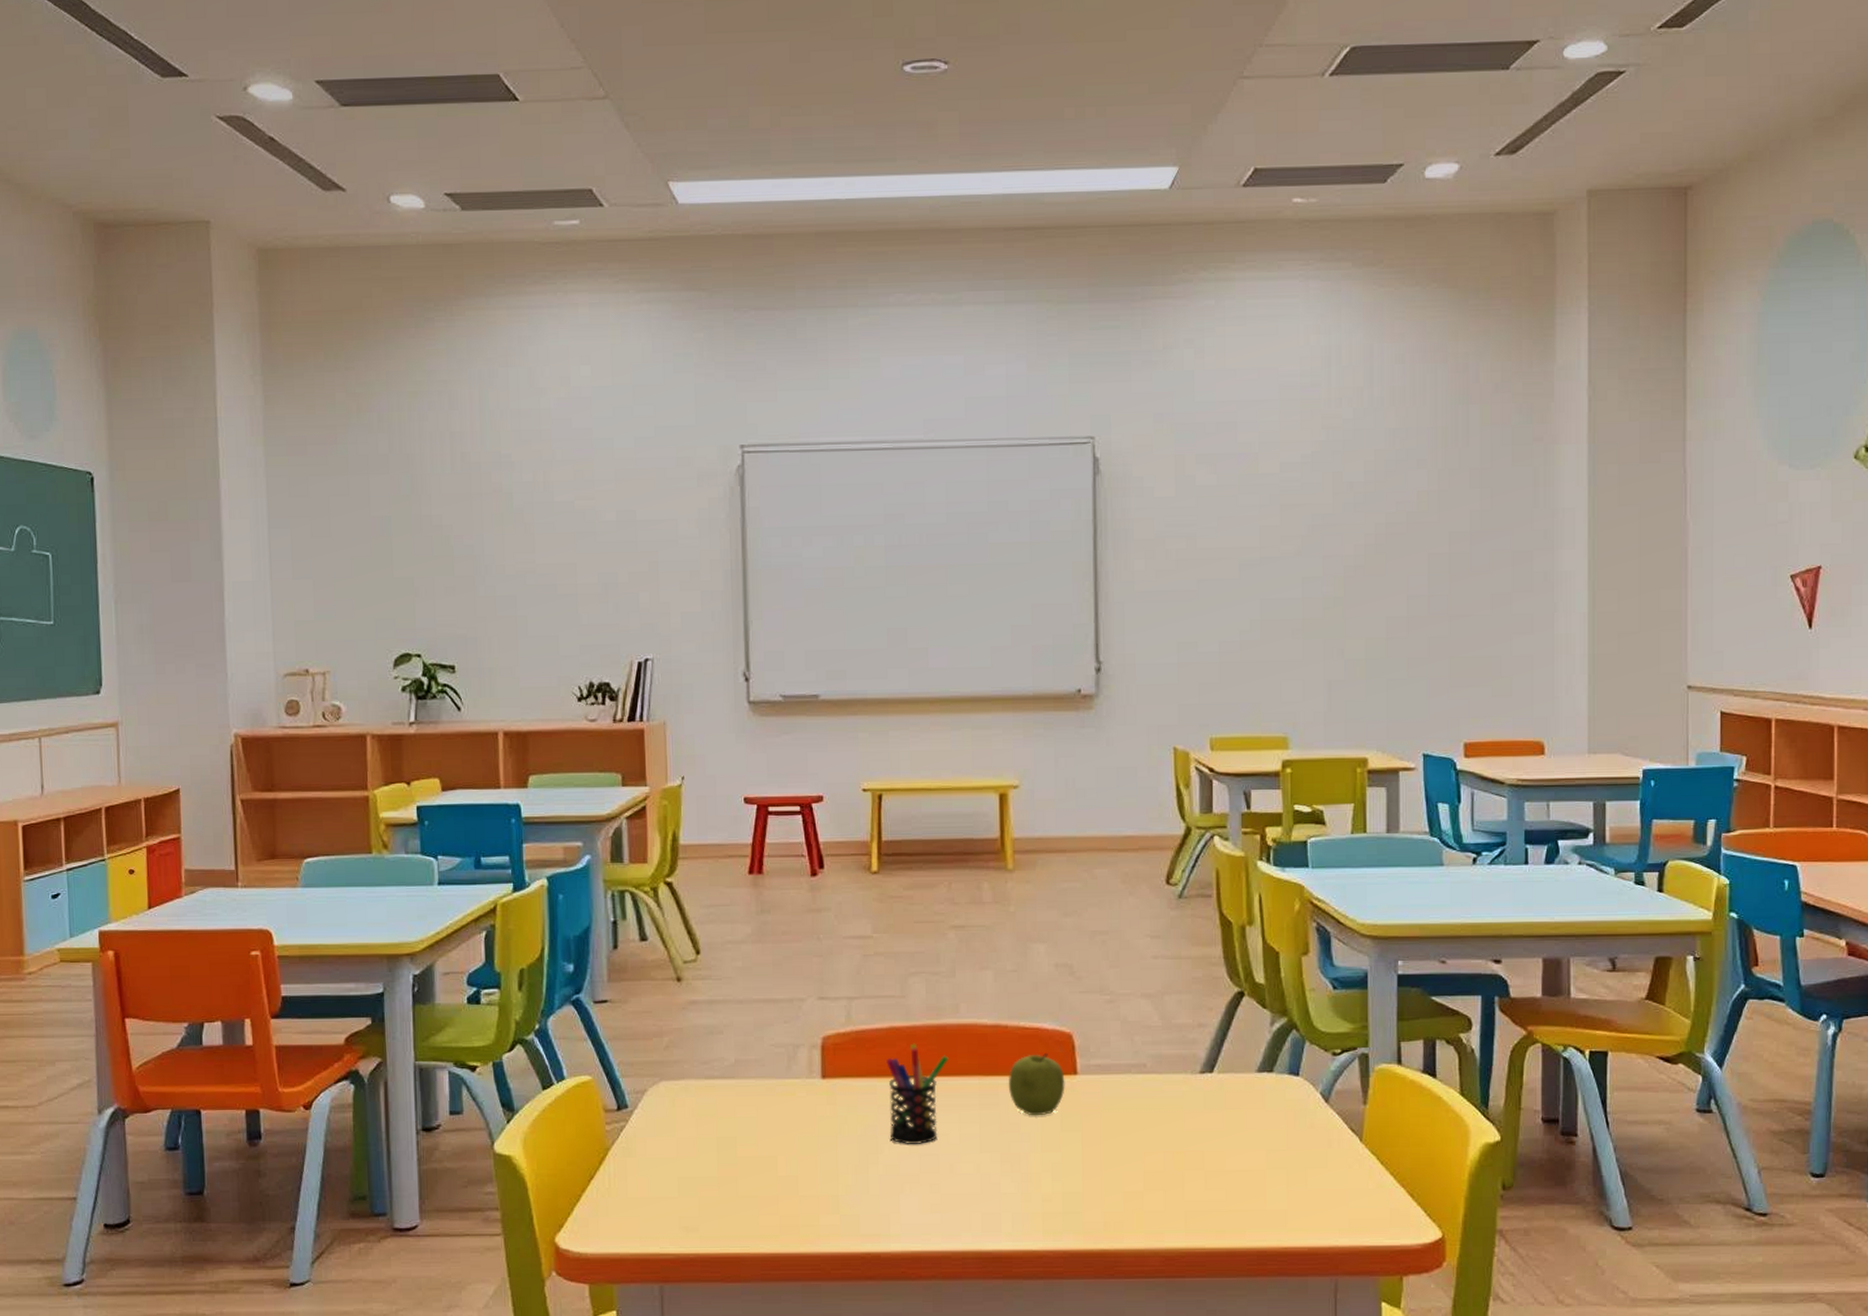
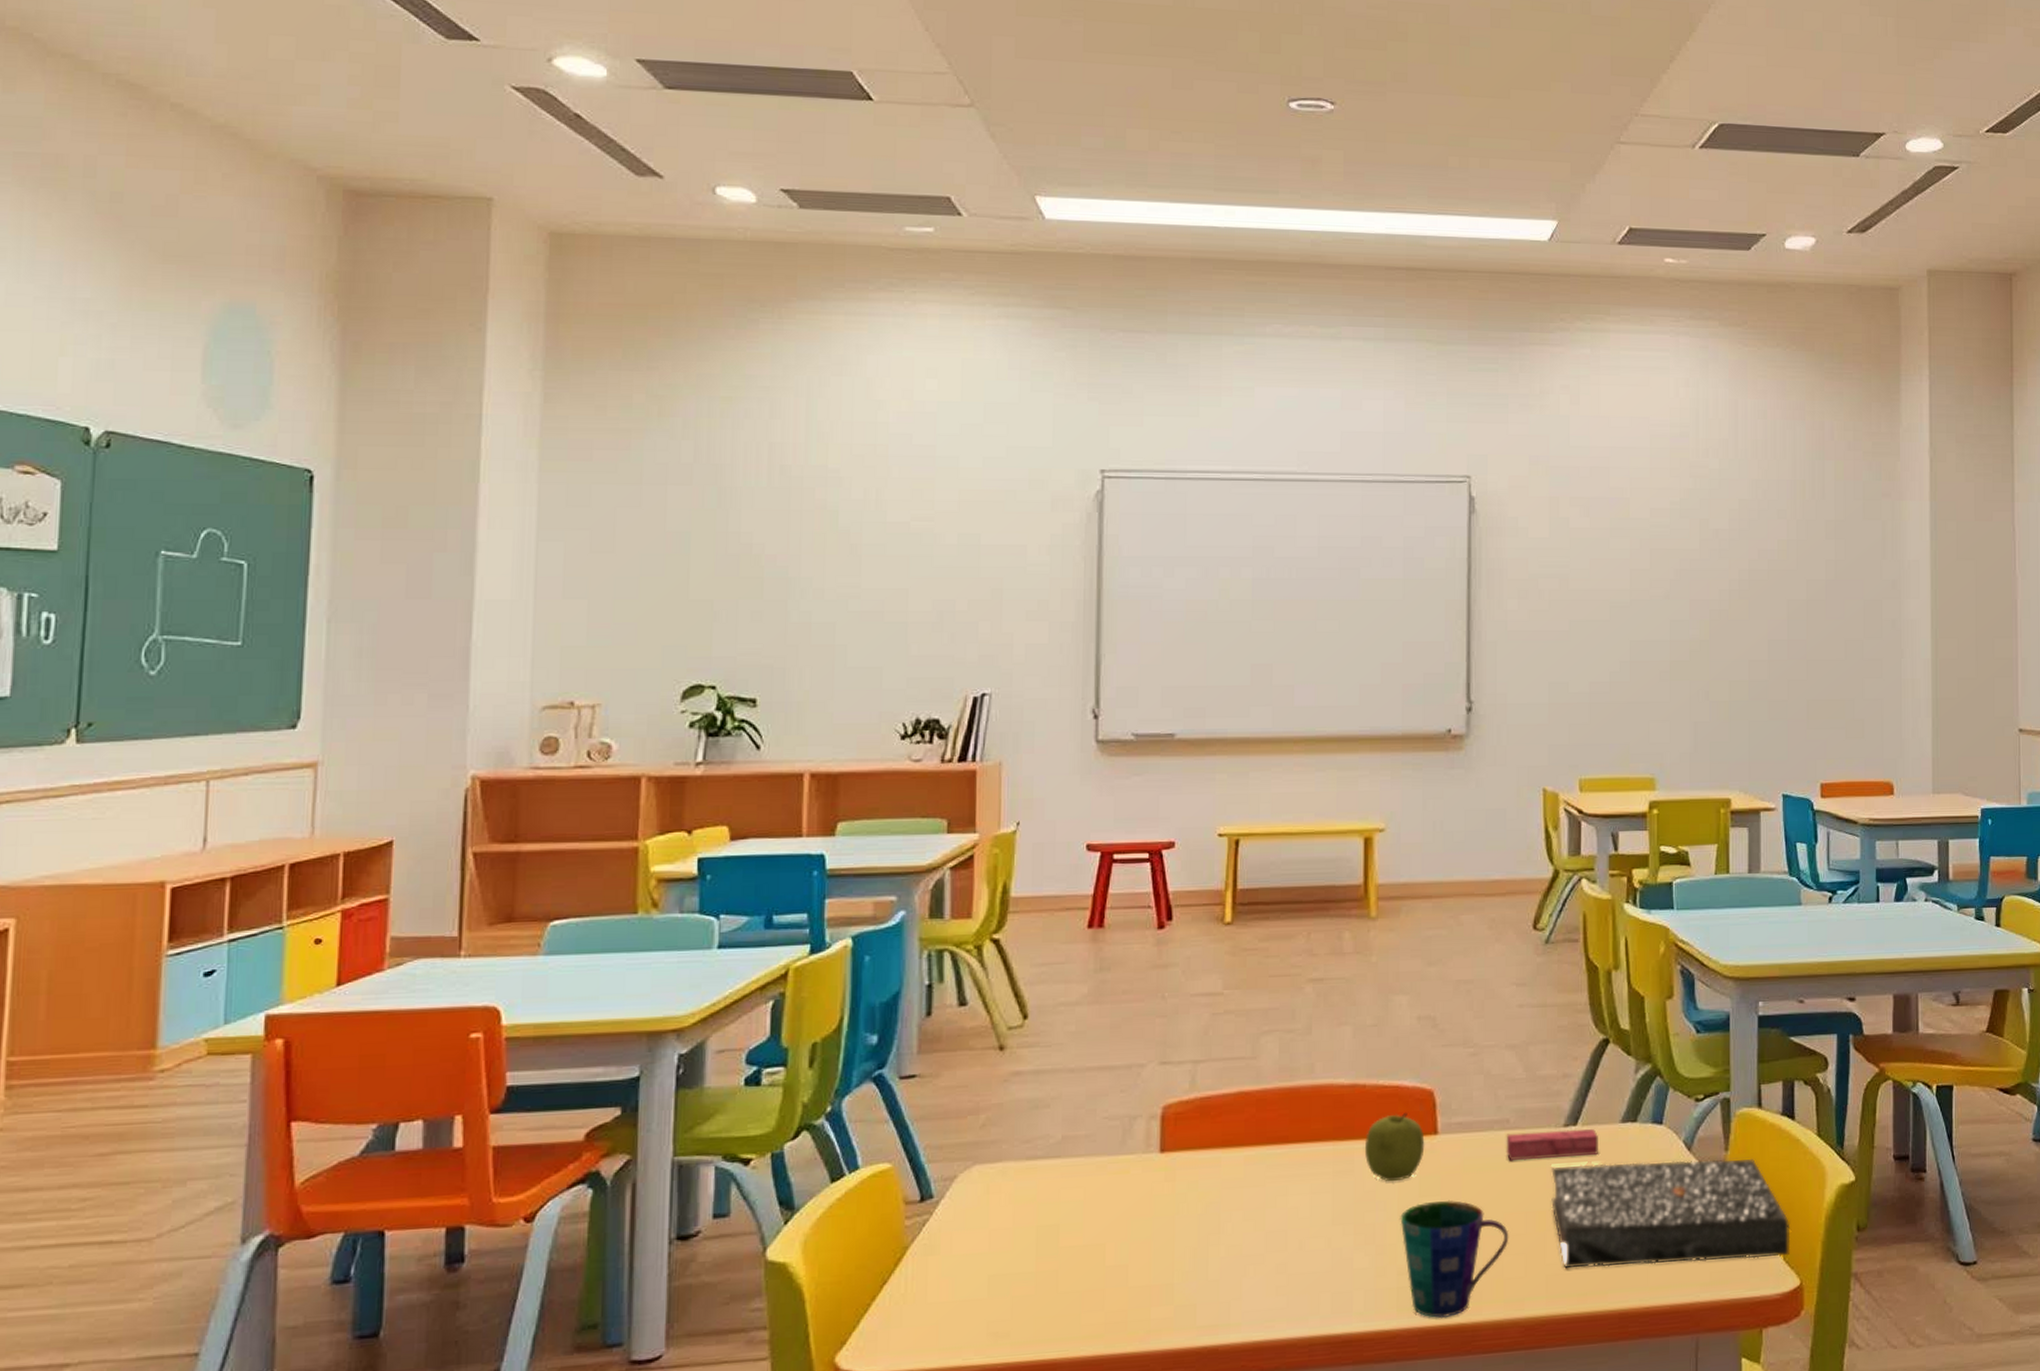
pen holder: present [886,1043,949,1144] -> none [1233,1108,1301,1221]
cup: none [1043,1136,1148,1244] -> present [1400,1200,1509,1319]
eraser: none [1143,1076,1234,1103] -> present [1506,1129,1598,1162]
book: none [1188,1110,1431,1209] -> present [1551,1158,1789,1268]

